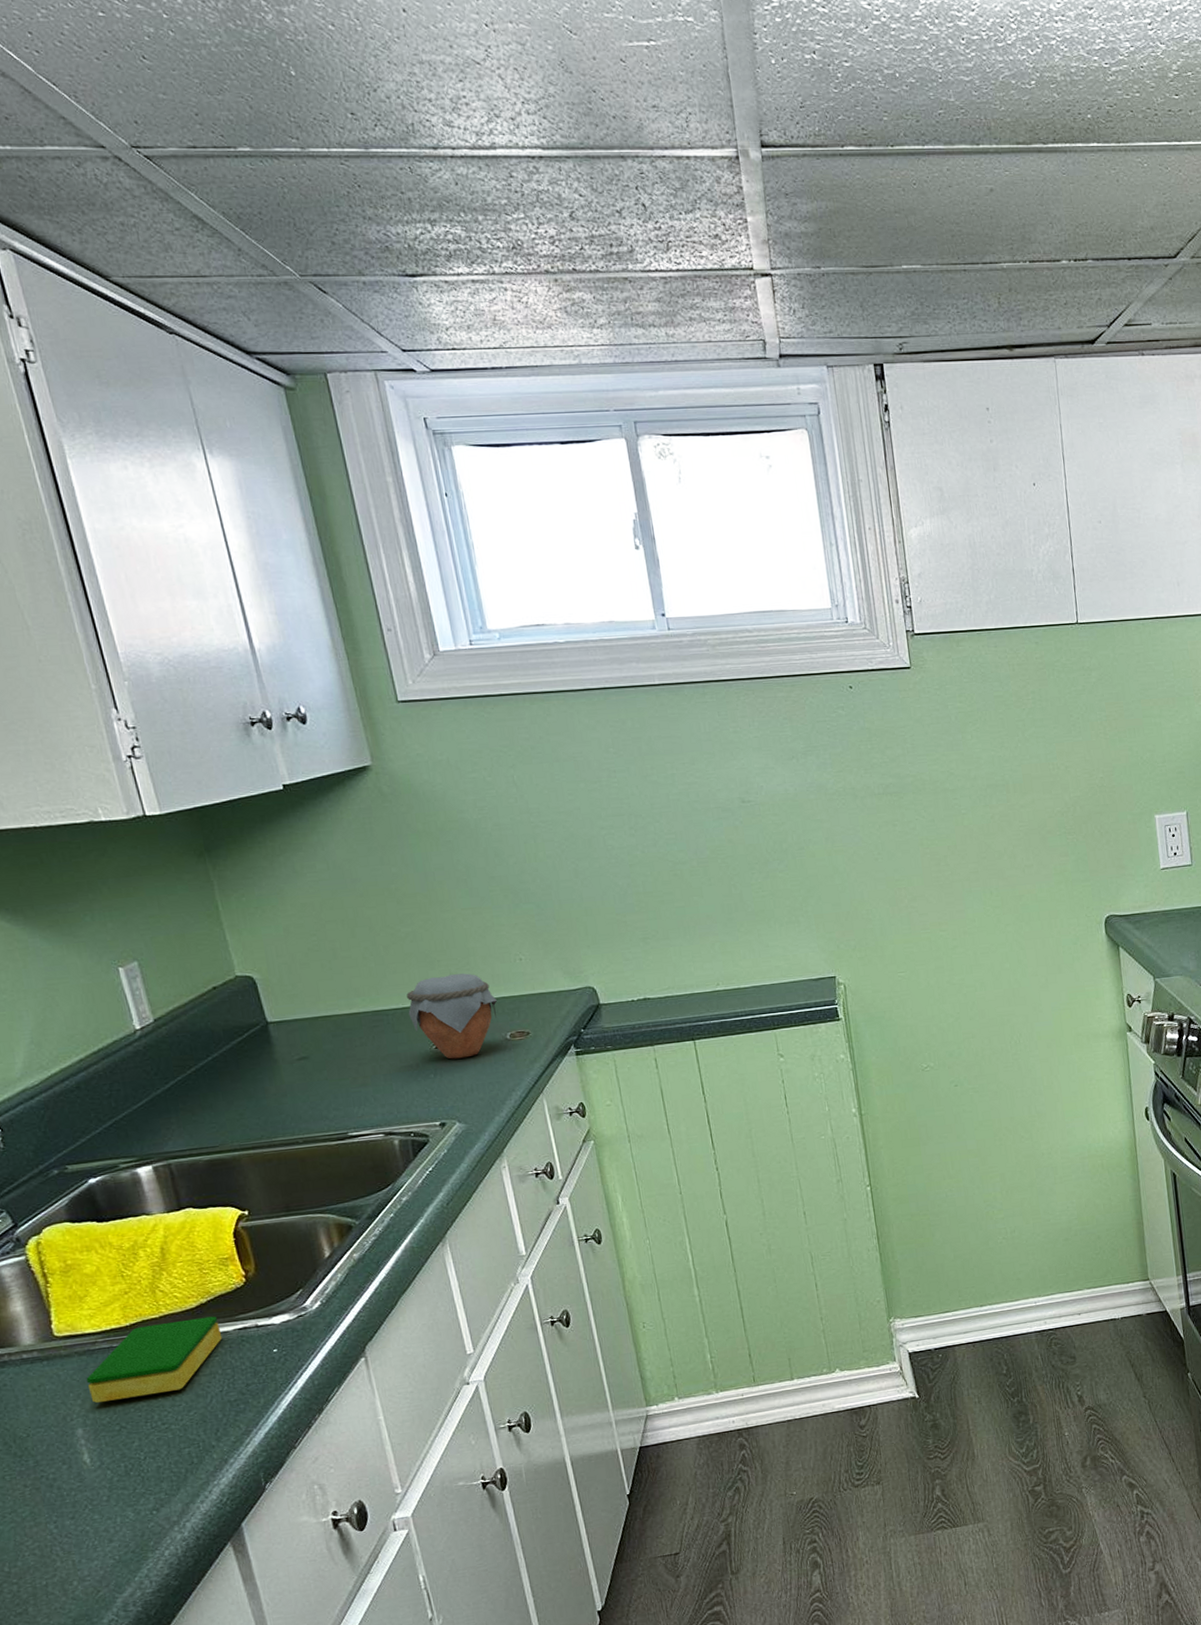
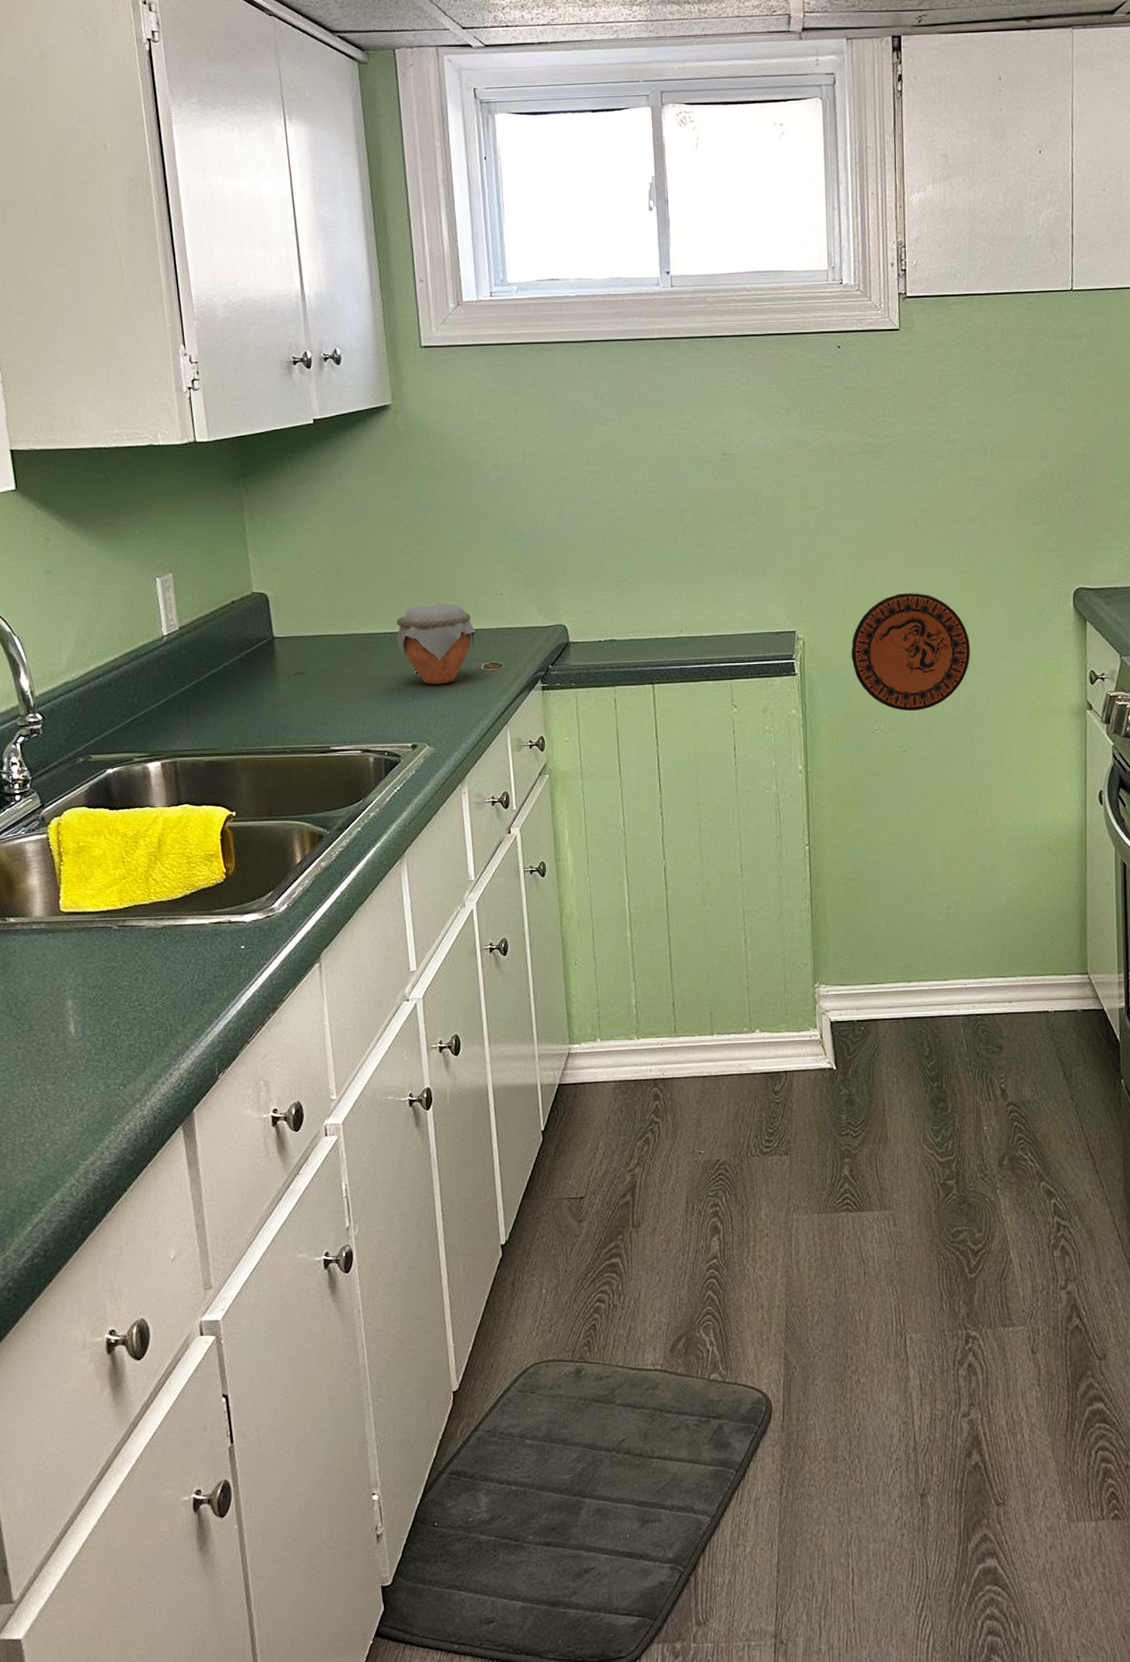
dish sponge: present [86,1316,222,1403] -> none [81,908,199,977]
decorative plate: none [893,930,1012,1047] -> present [851,593,971,712]

